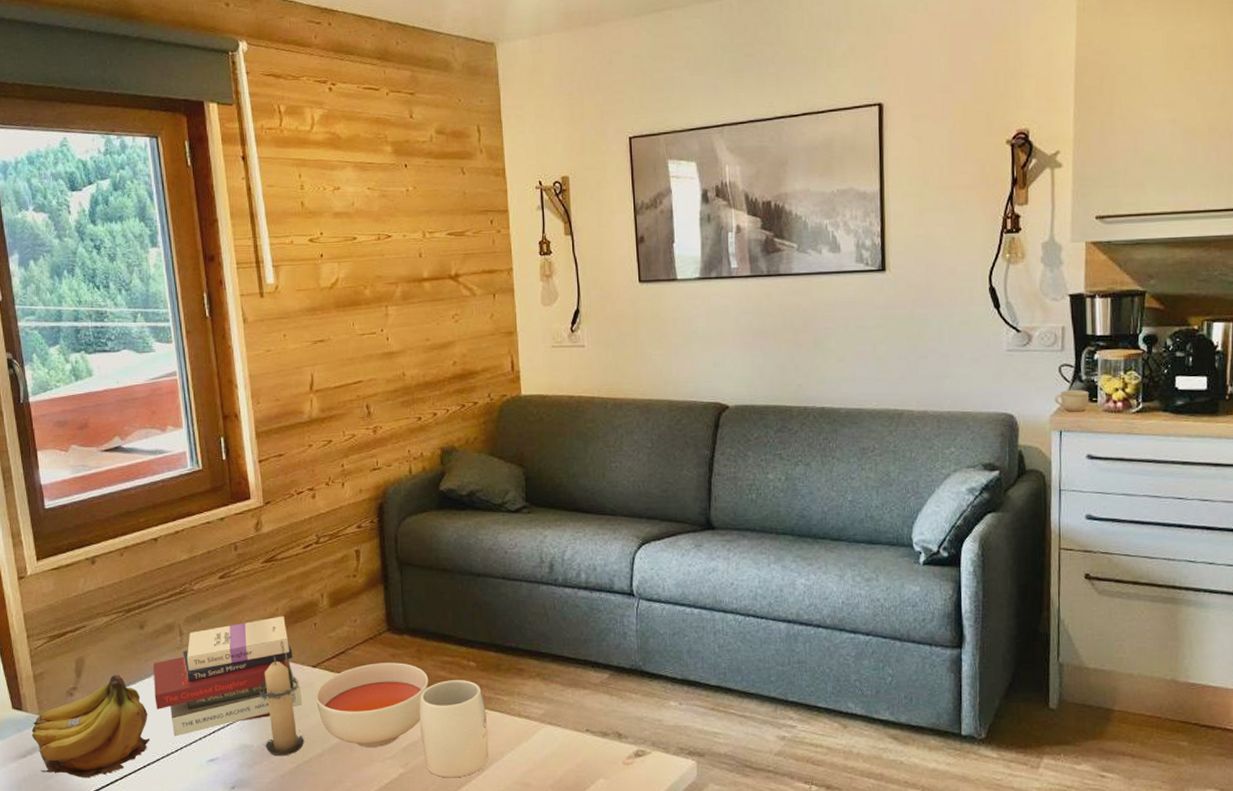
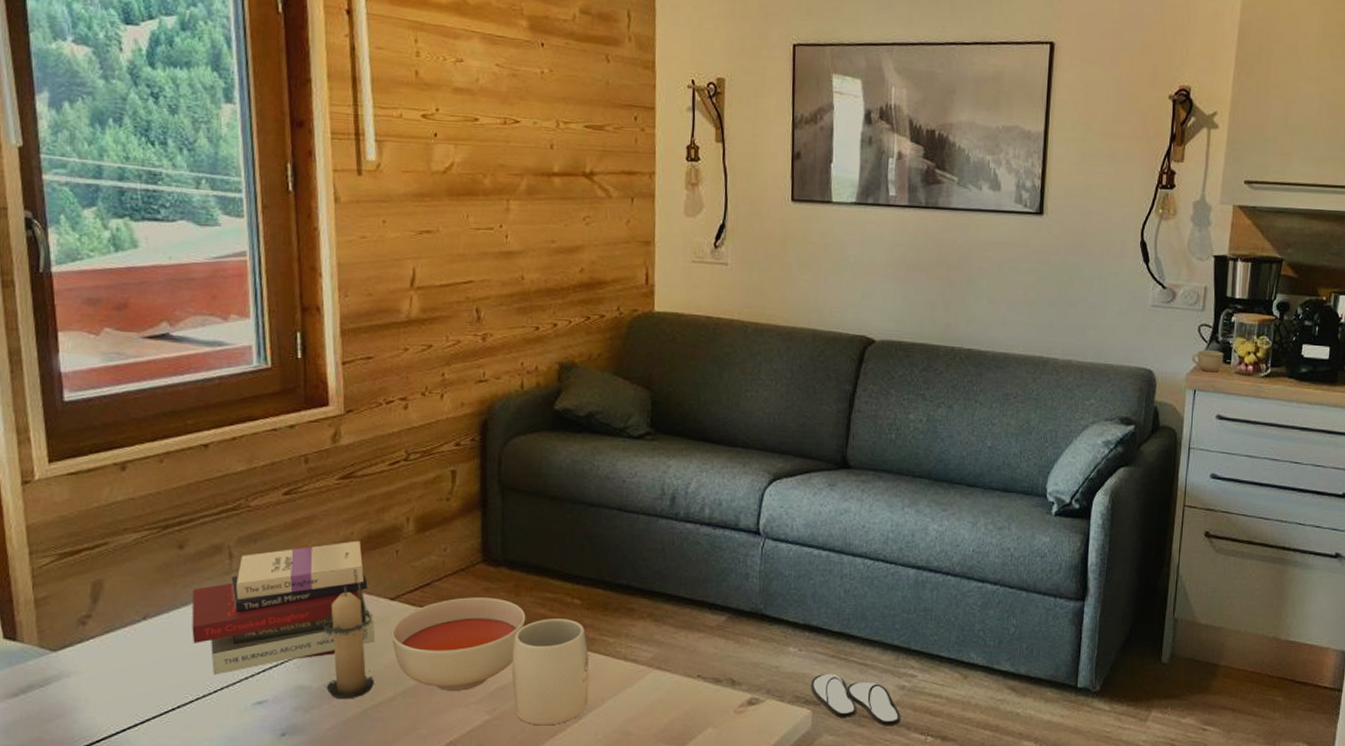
fruit: present [31,674,150,777] -> none [27,601,183,721]
slippers: none [693,725,784,775] -> present [810,673,901,725]

